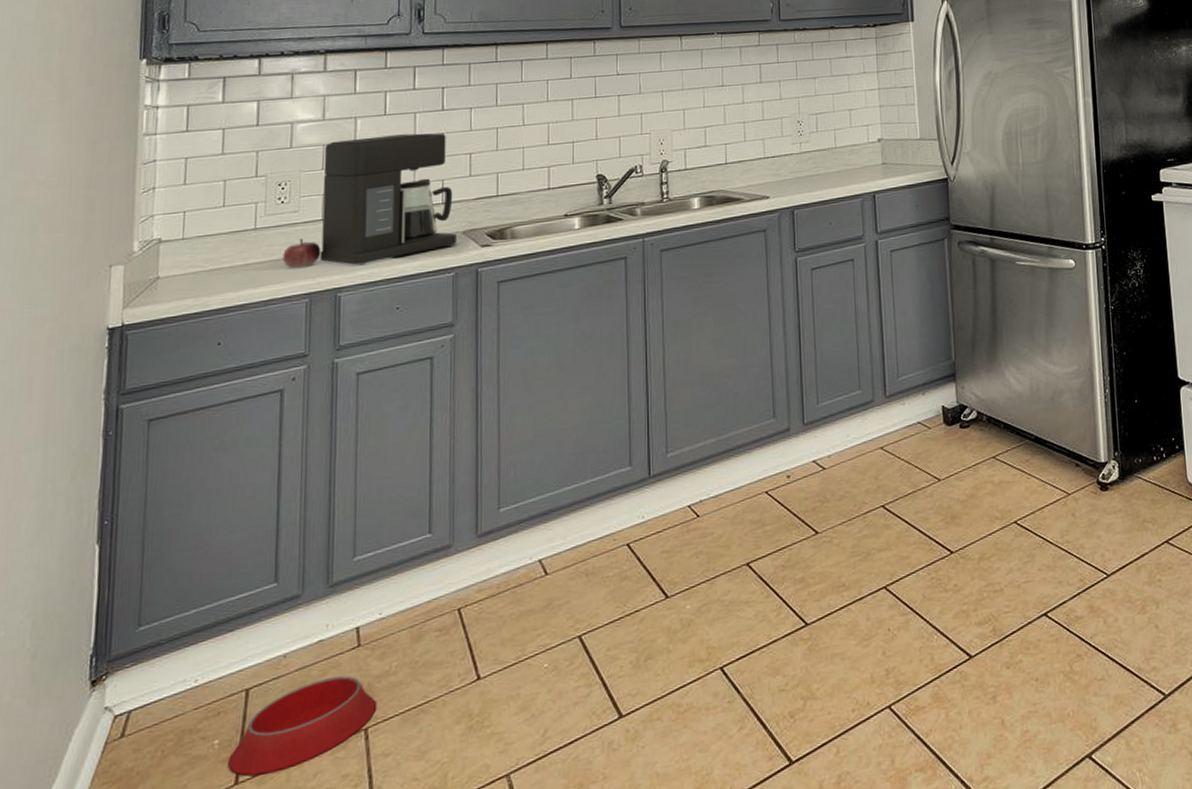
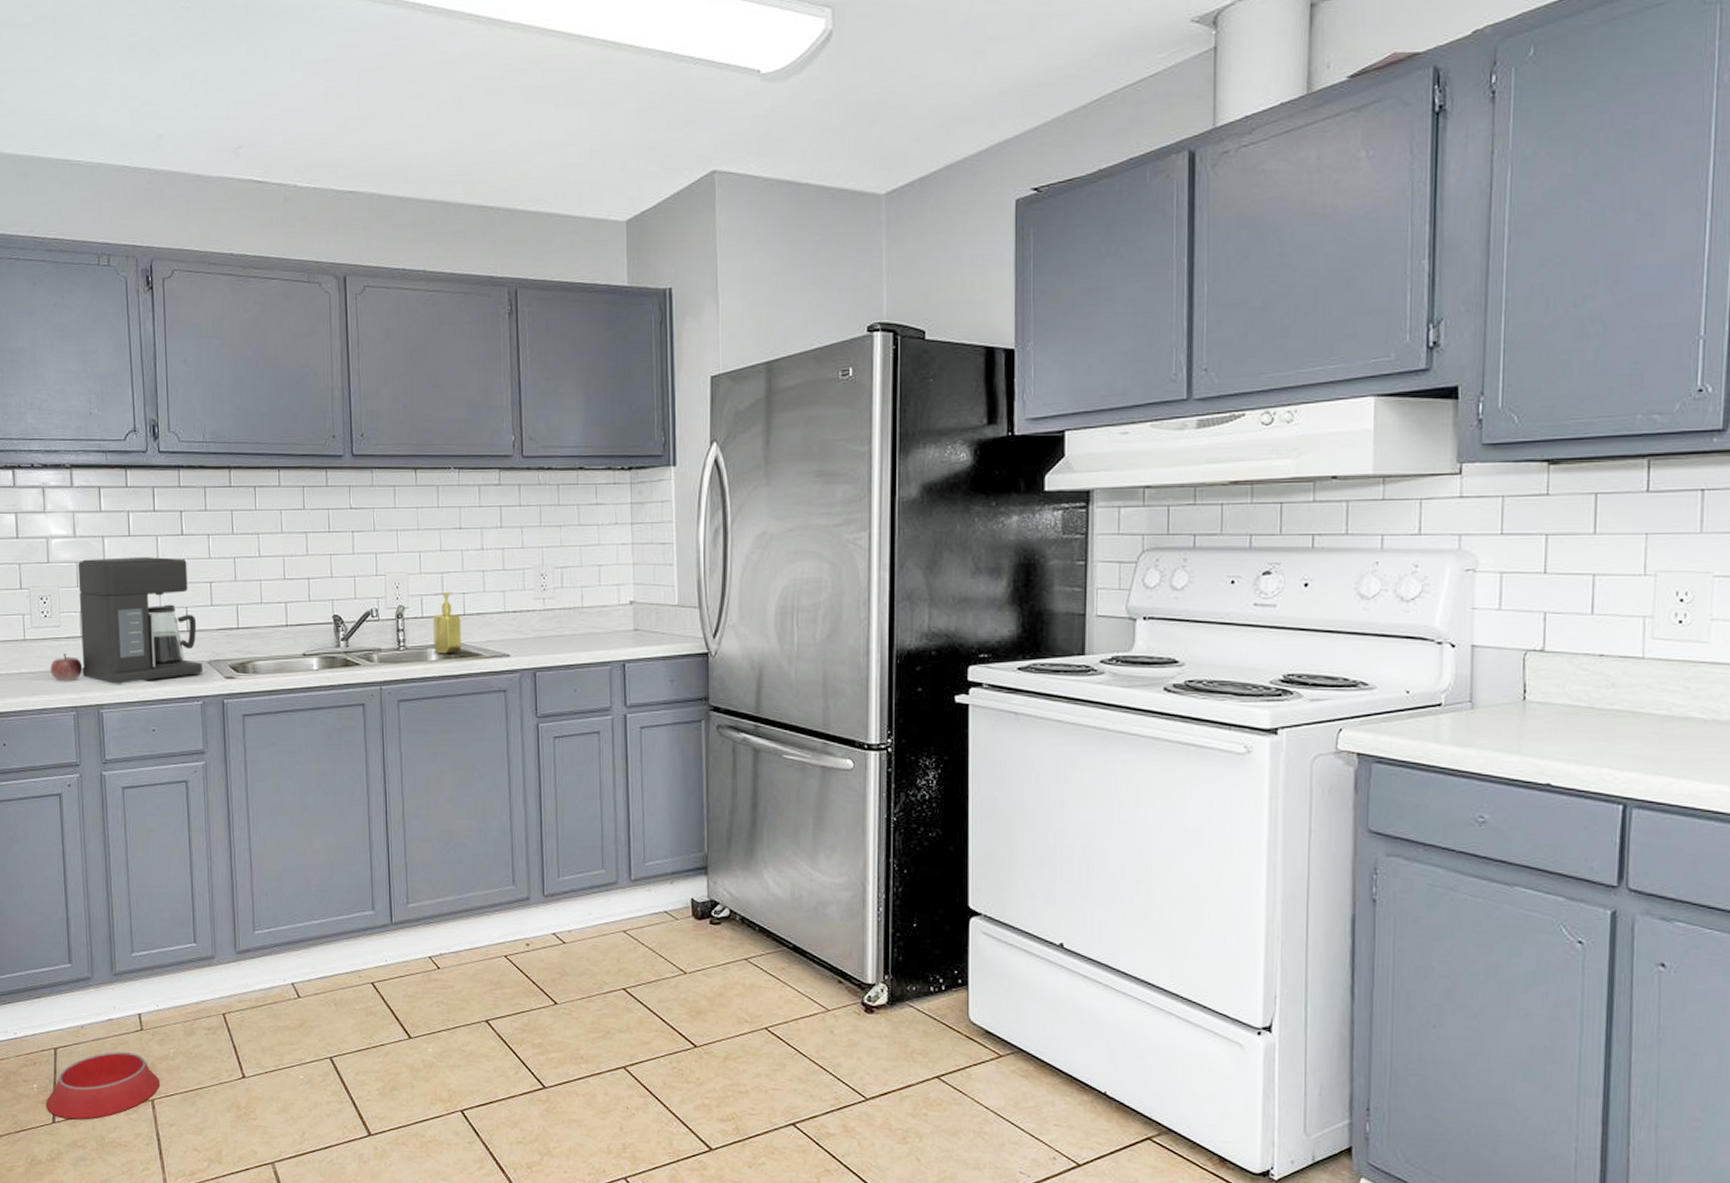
soap dispenser: none [696,143,724,202] -> present [433,591,462,654]

